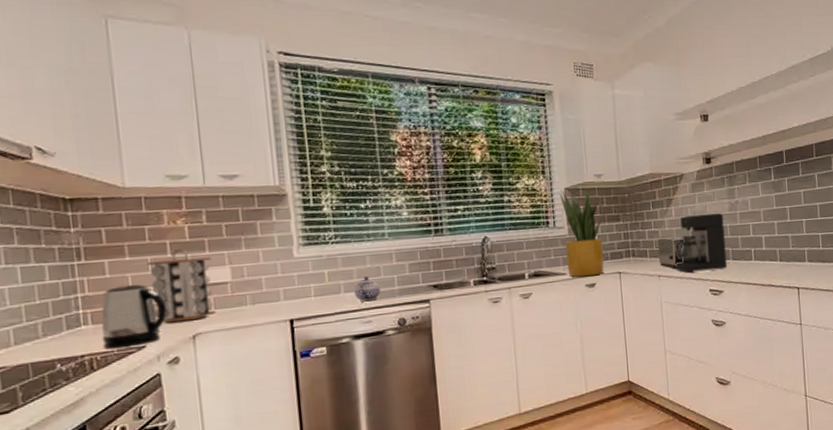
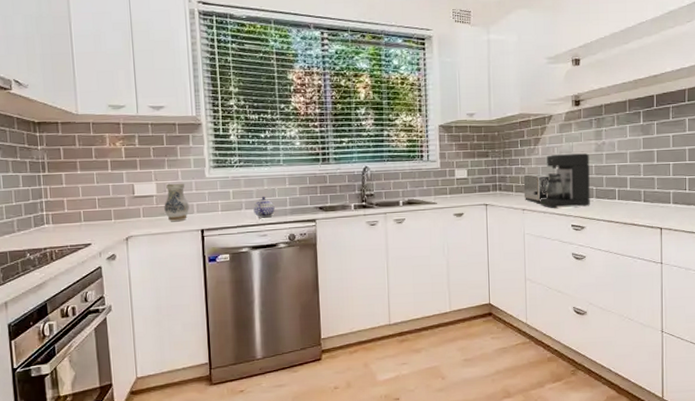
kettle: present [101,284,167,350] -> none [59,193,107,245]
spice rack: present [147,248,217,324] -> none [93,165,145,226]
ceramic pitcher: none [241,265,274,312] -> present [164,183,189,221]
planter: present [560,187,607,278] -> none [434,125,477,207]

